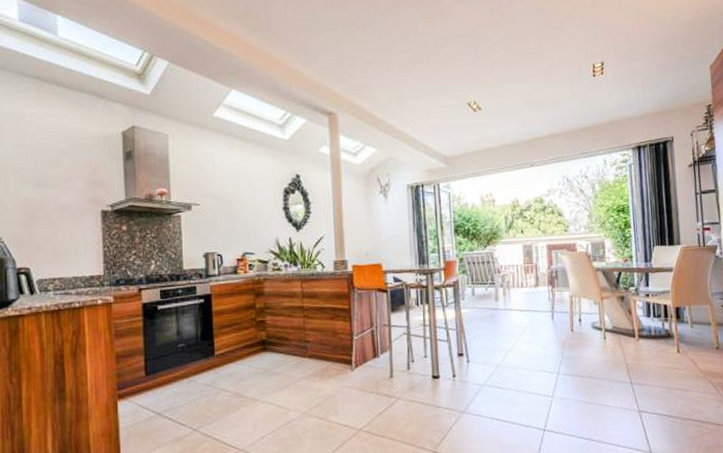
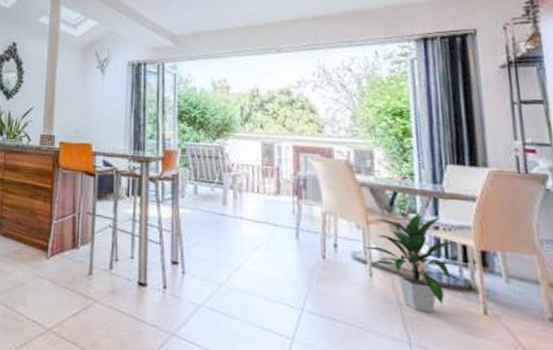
indoor plant: none [600,286,667,359] -> present [364,213,466,313]

